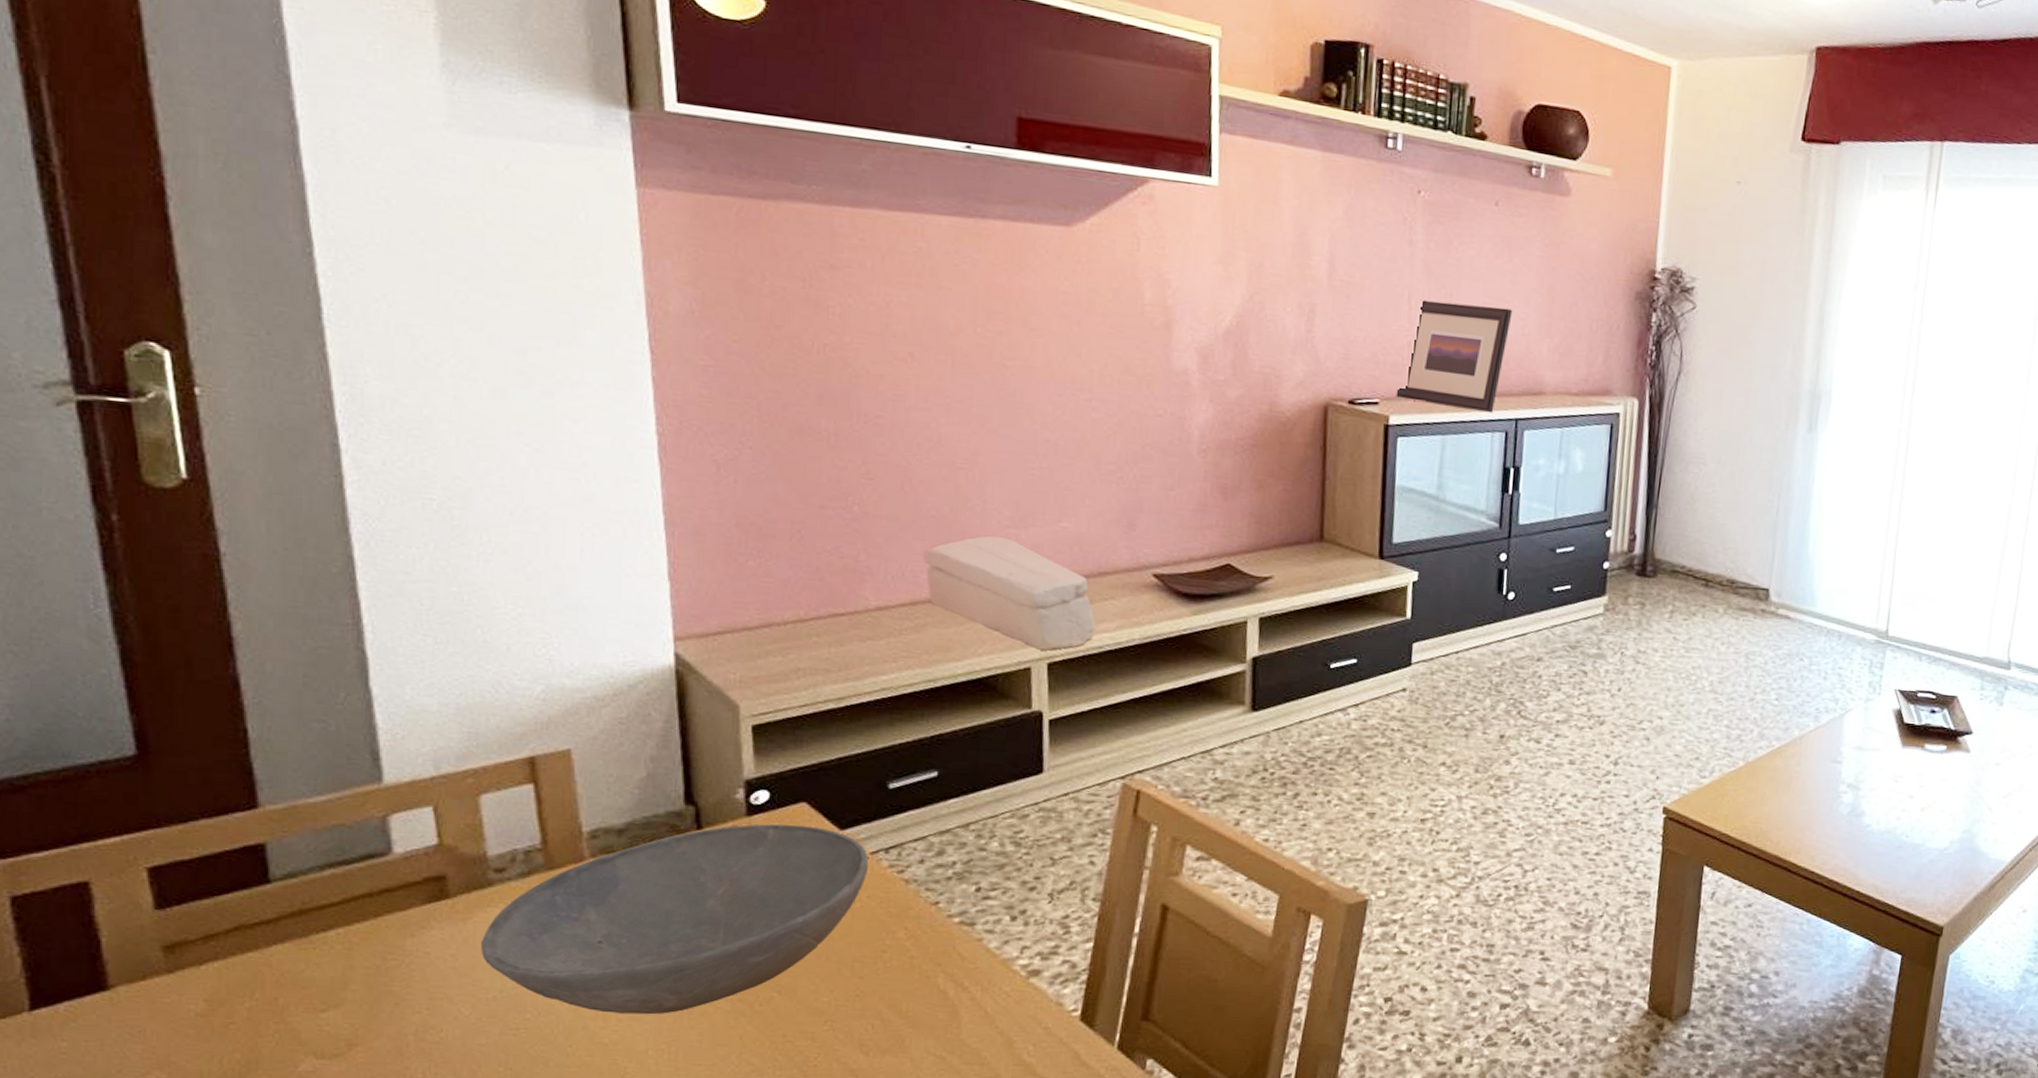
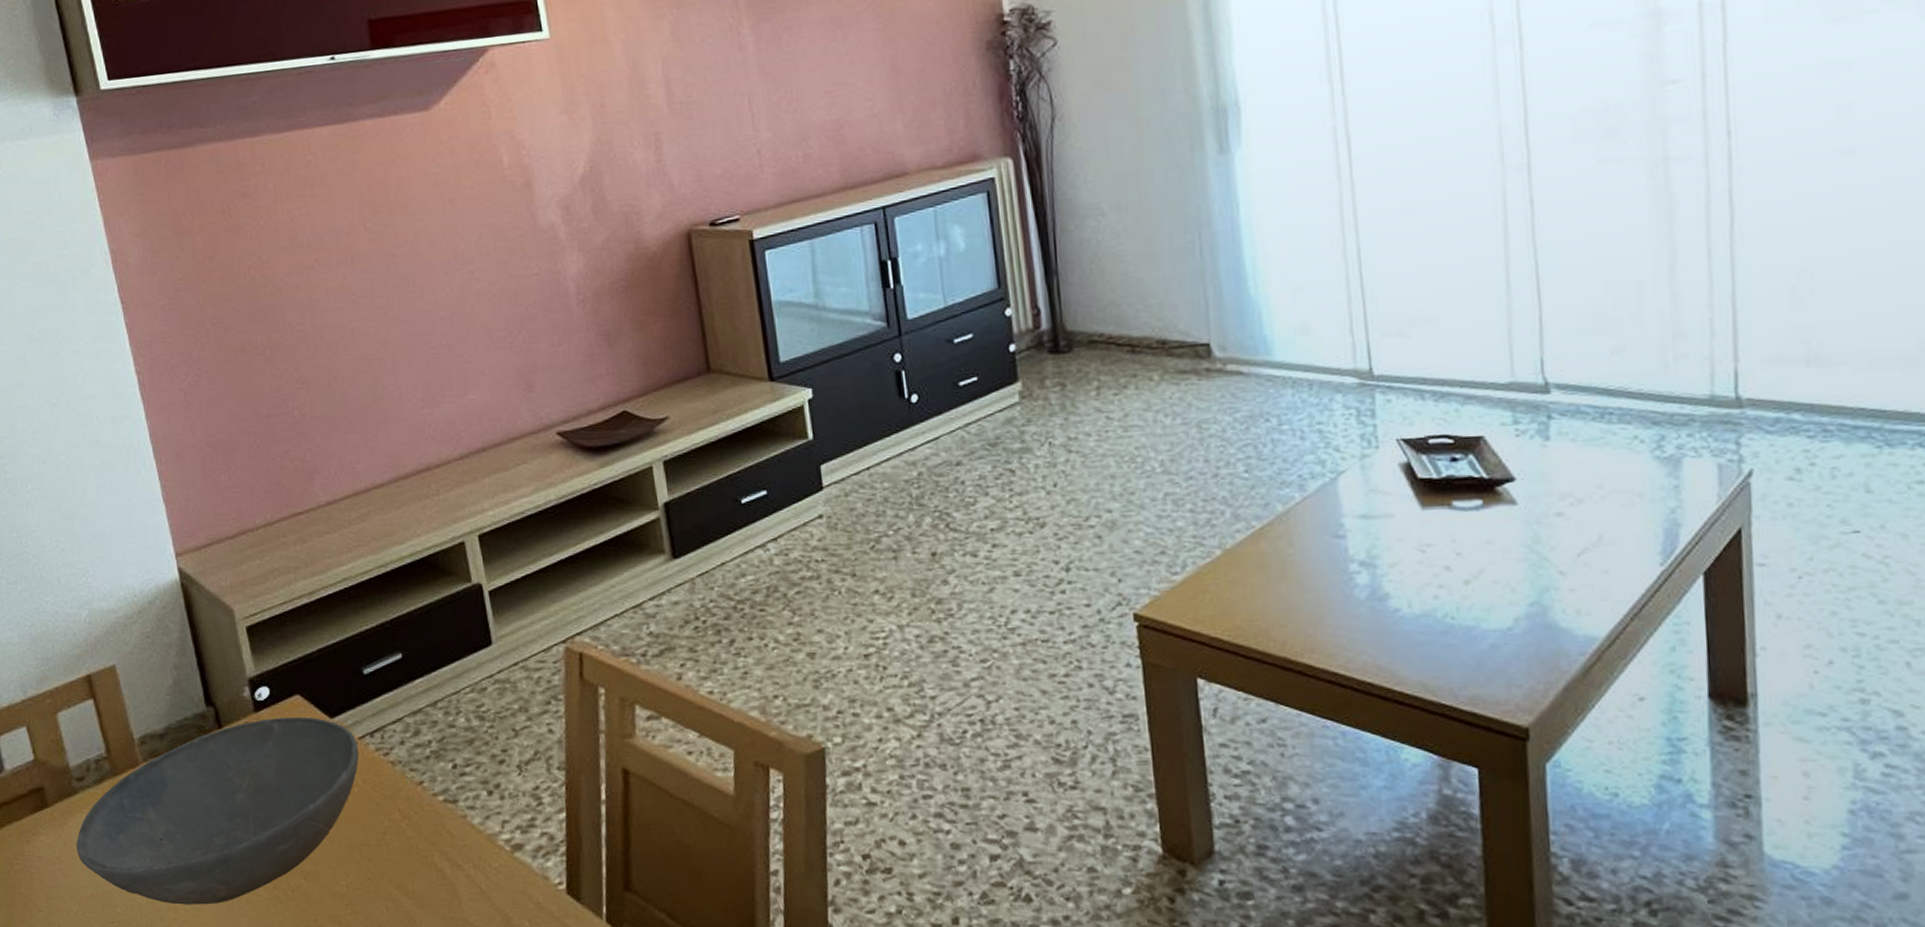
decorative box: present [924,535,1097,651] -> none [357,418,516,523]
picture frame: present [1396,300,1513,414] -> none [754,91,858,210]

